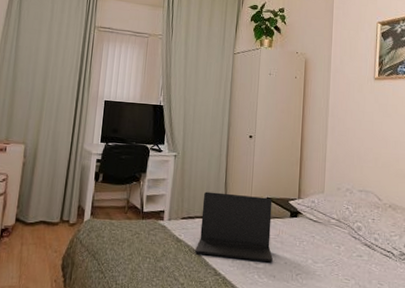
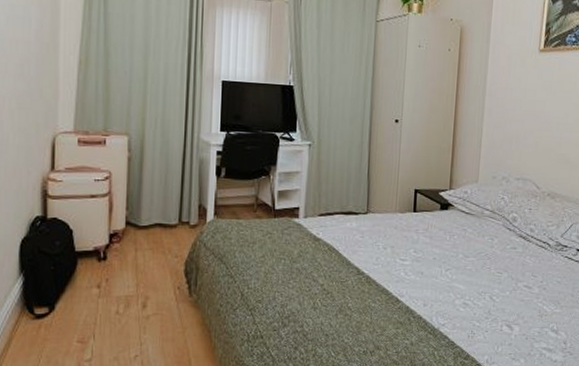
laptop: present [195,191,273,263] -> none [335,184,421,259]

